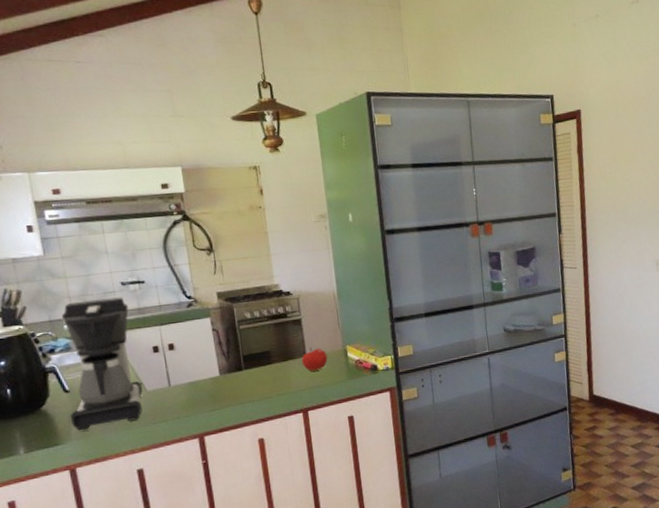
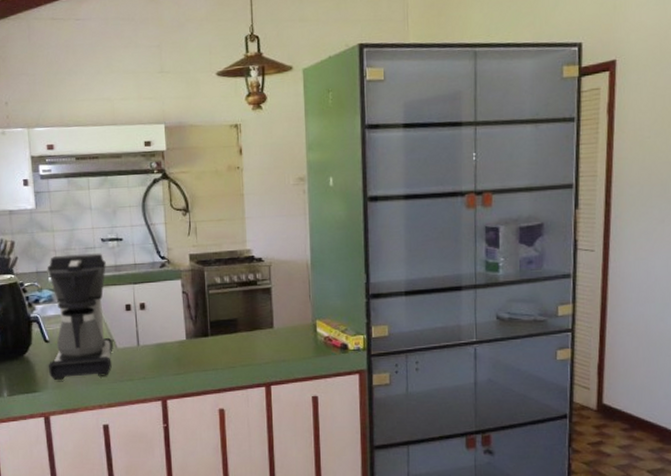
fruit: present [301,346,328,372] -> none [268,318,295,345]

